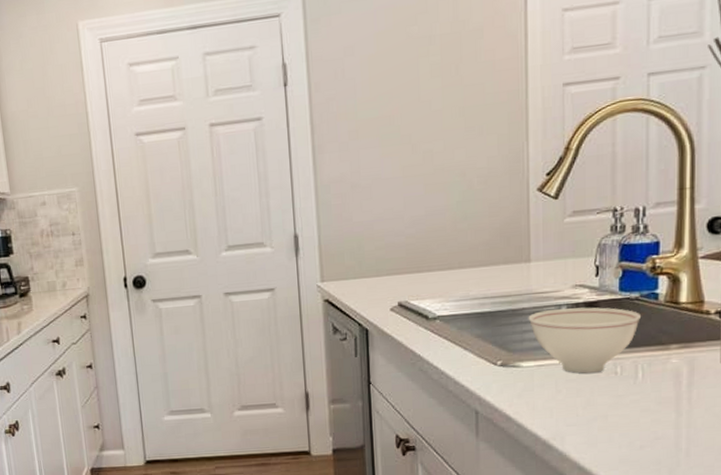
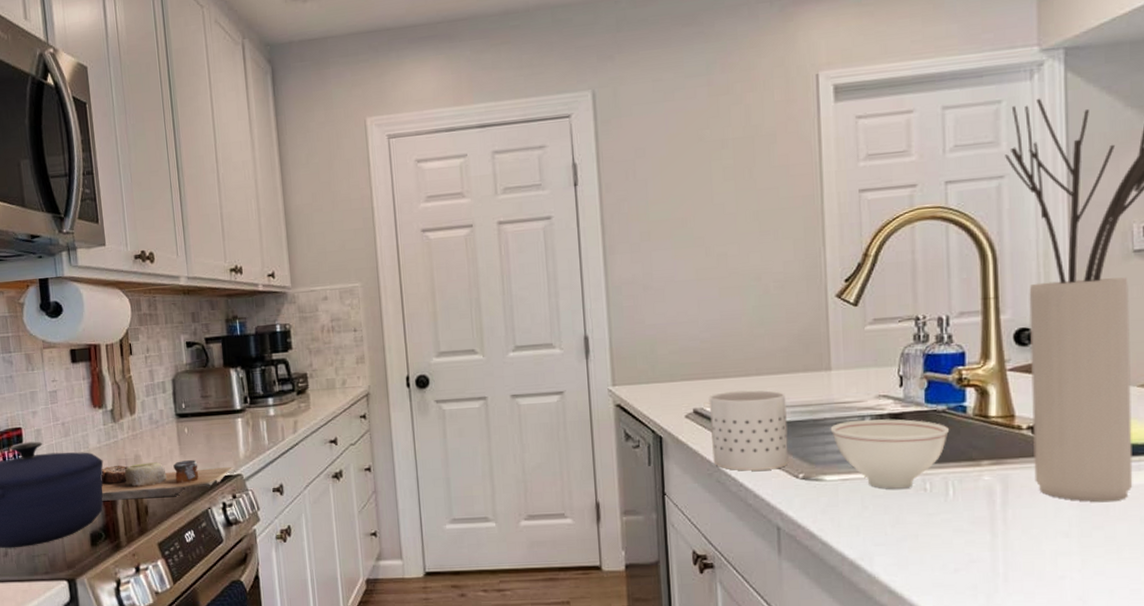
mug: none [413,282,488,360] -> present [708,390,789,471]

